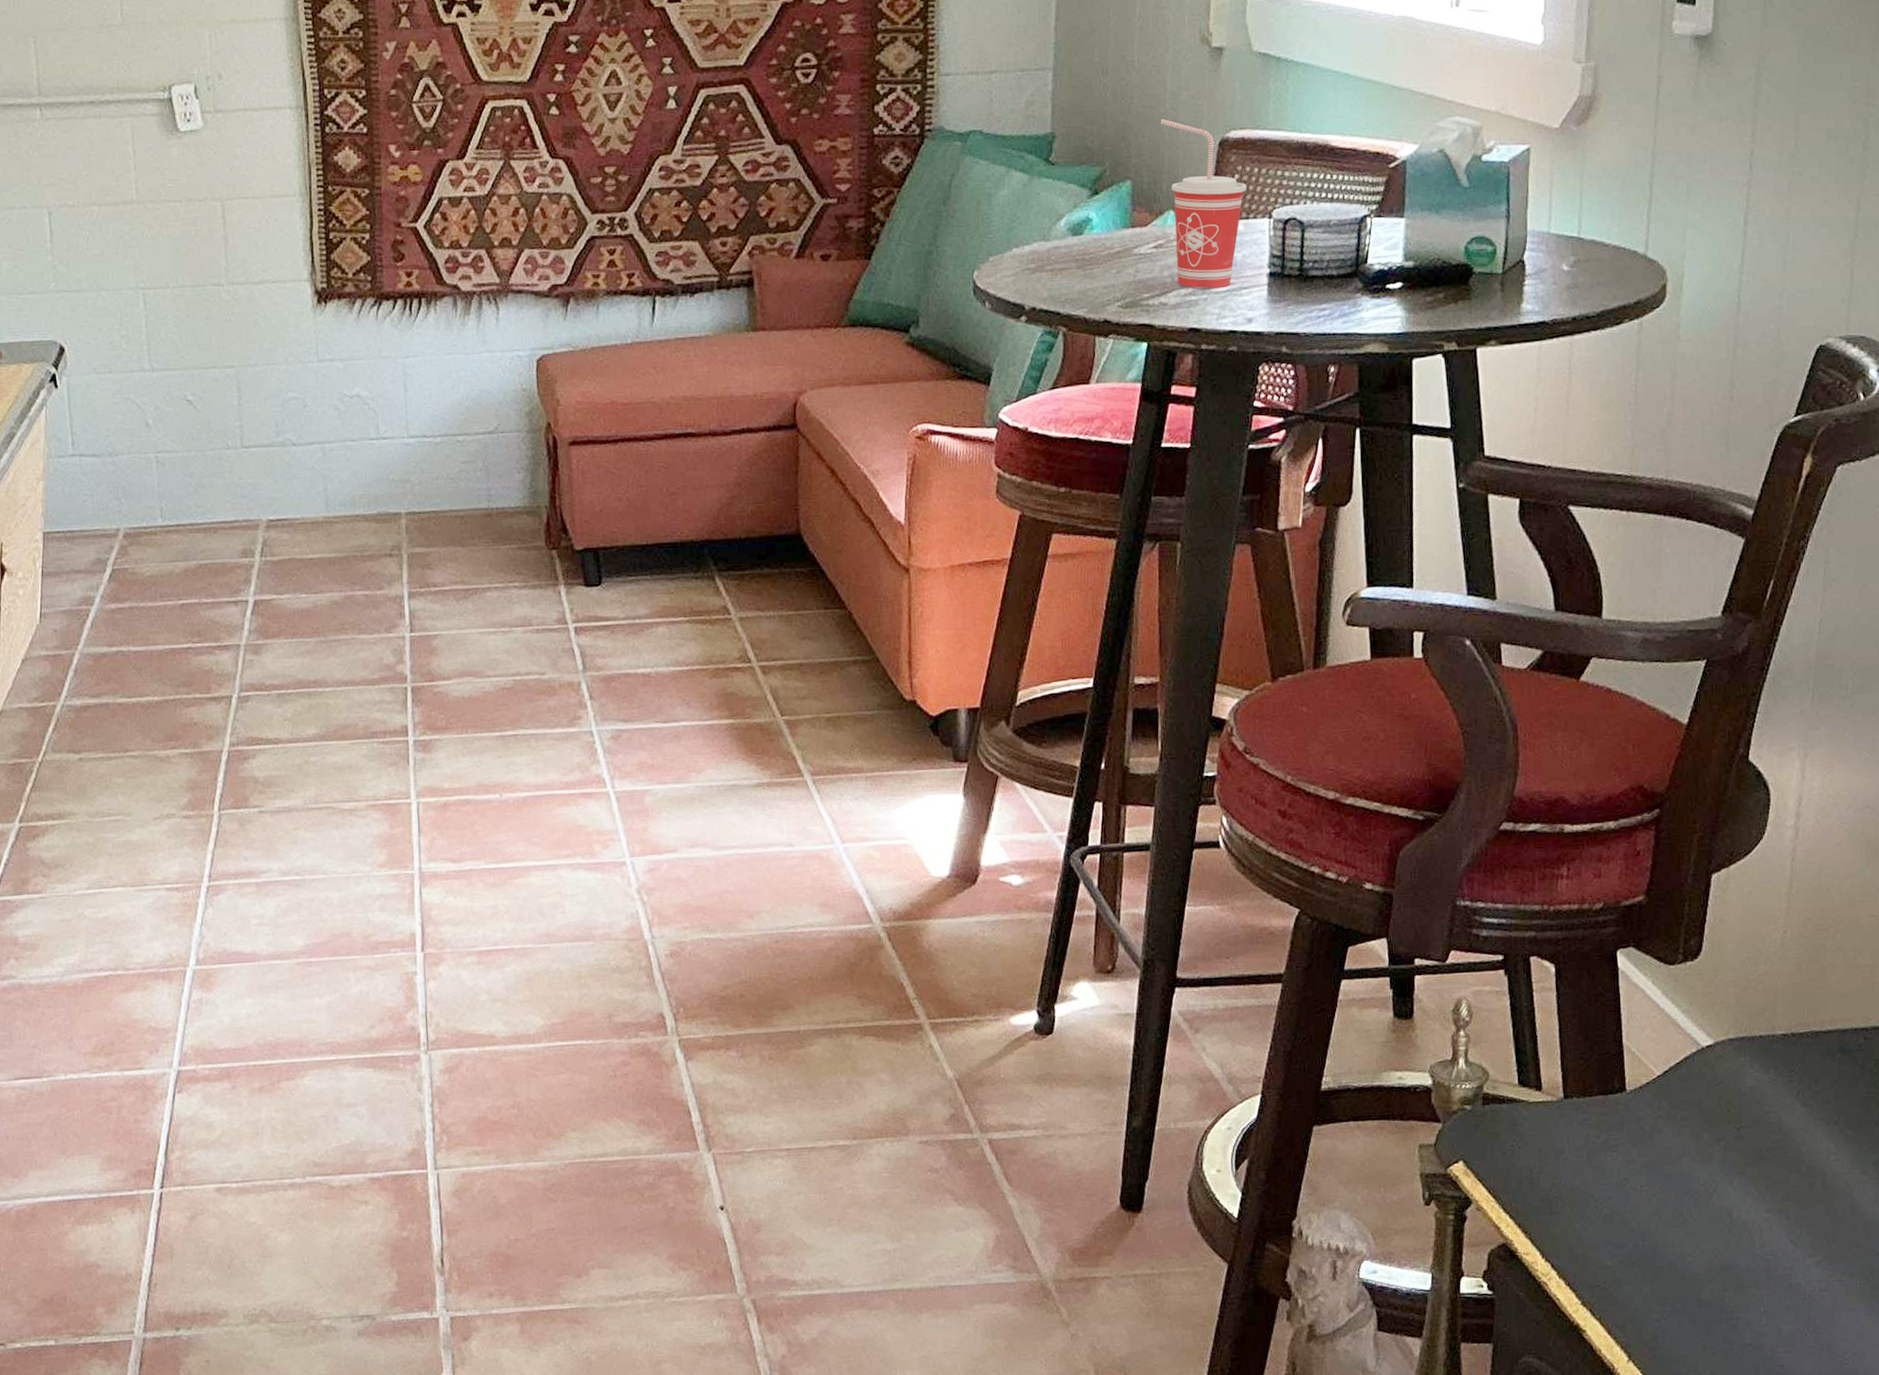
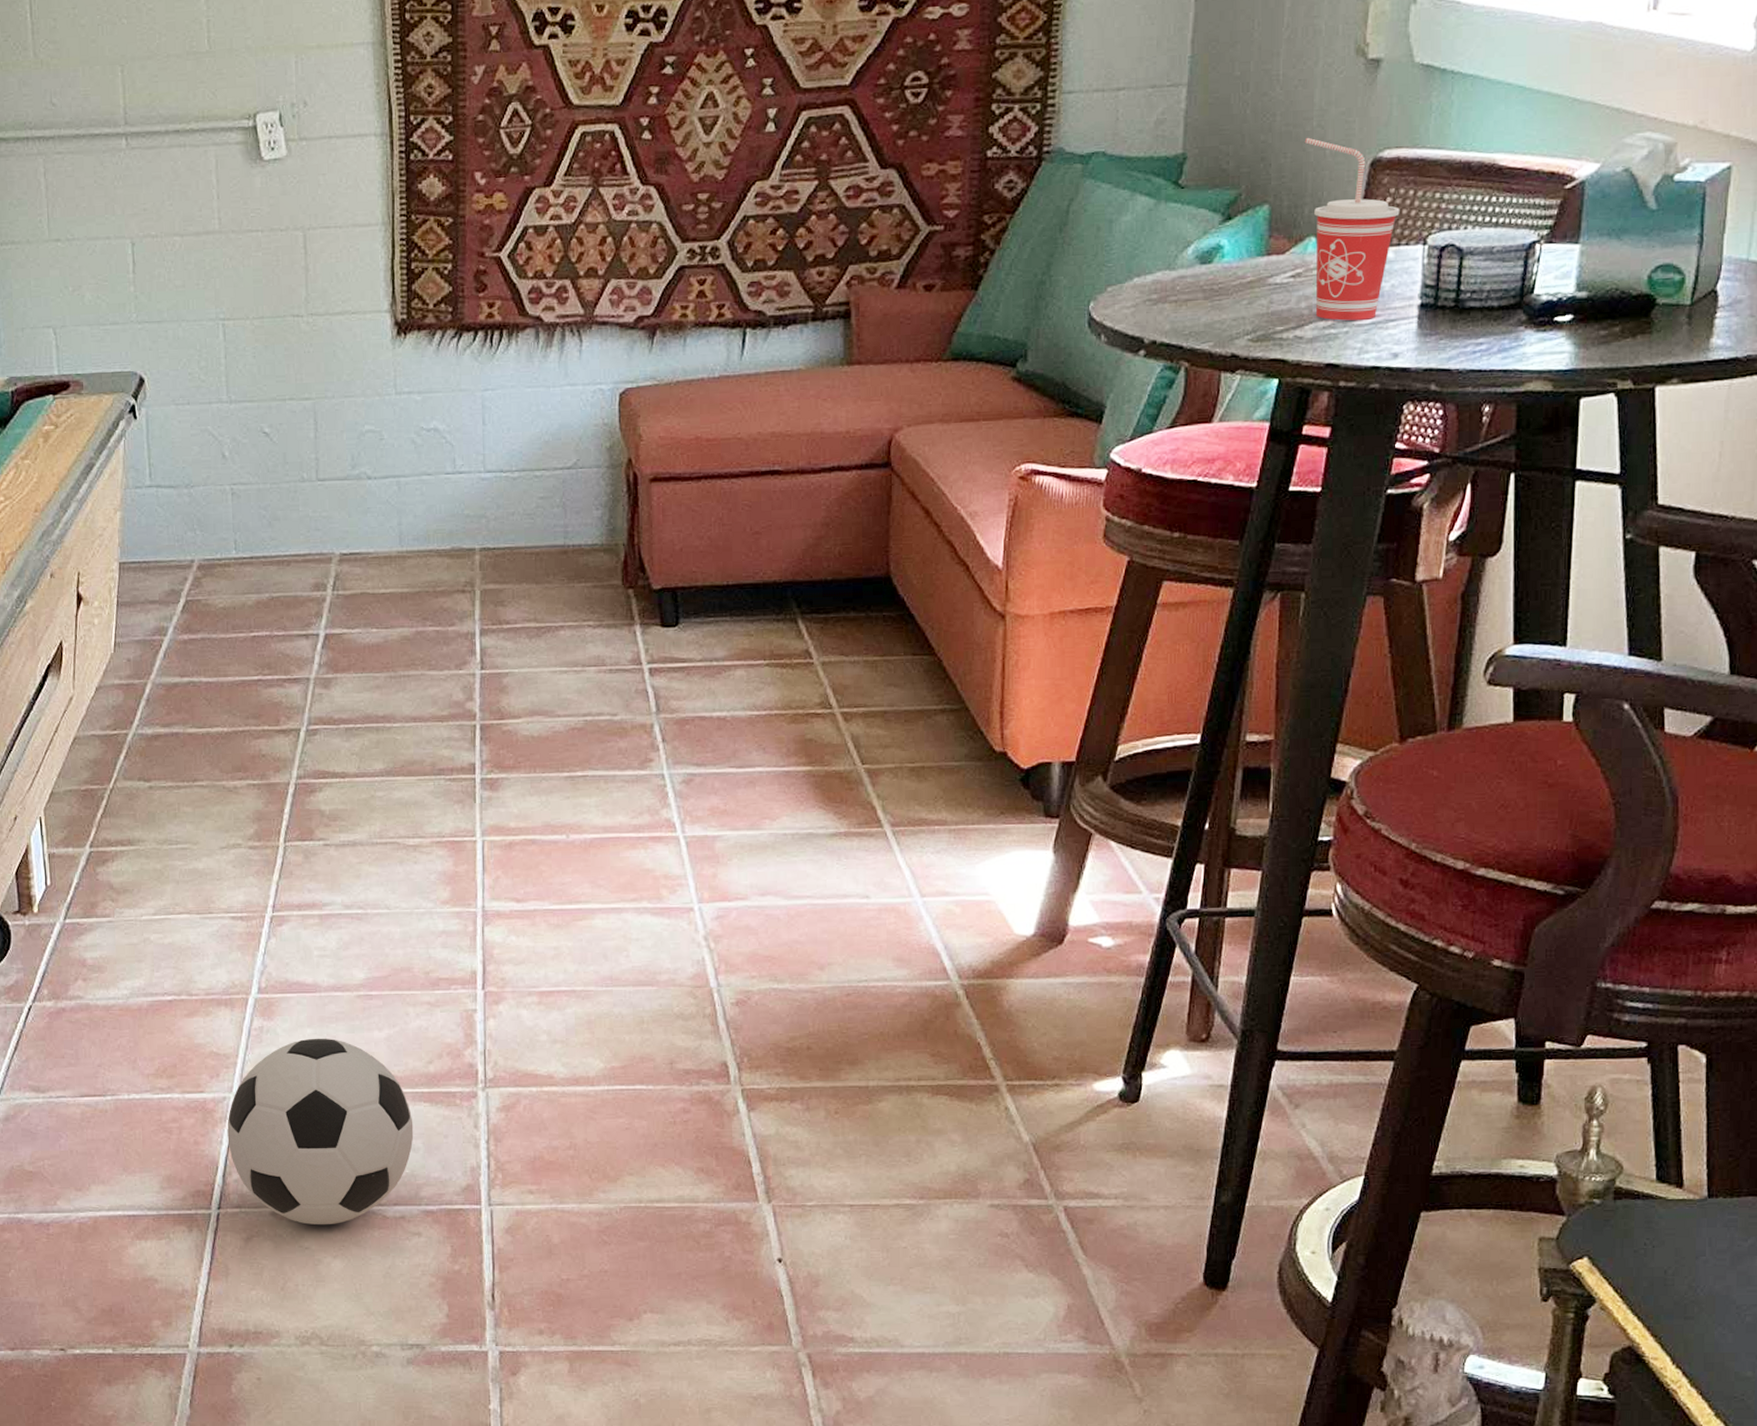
soccer ball: none [168,1007,358,1199] -> present [227,1038,414,1226]

